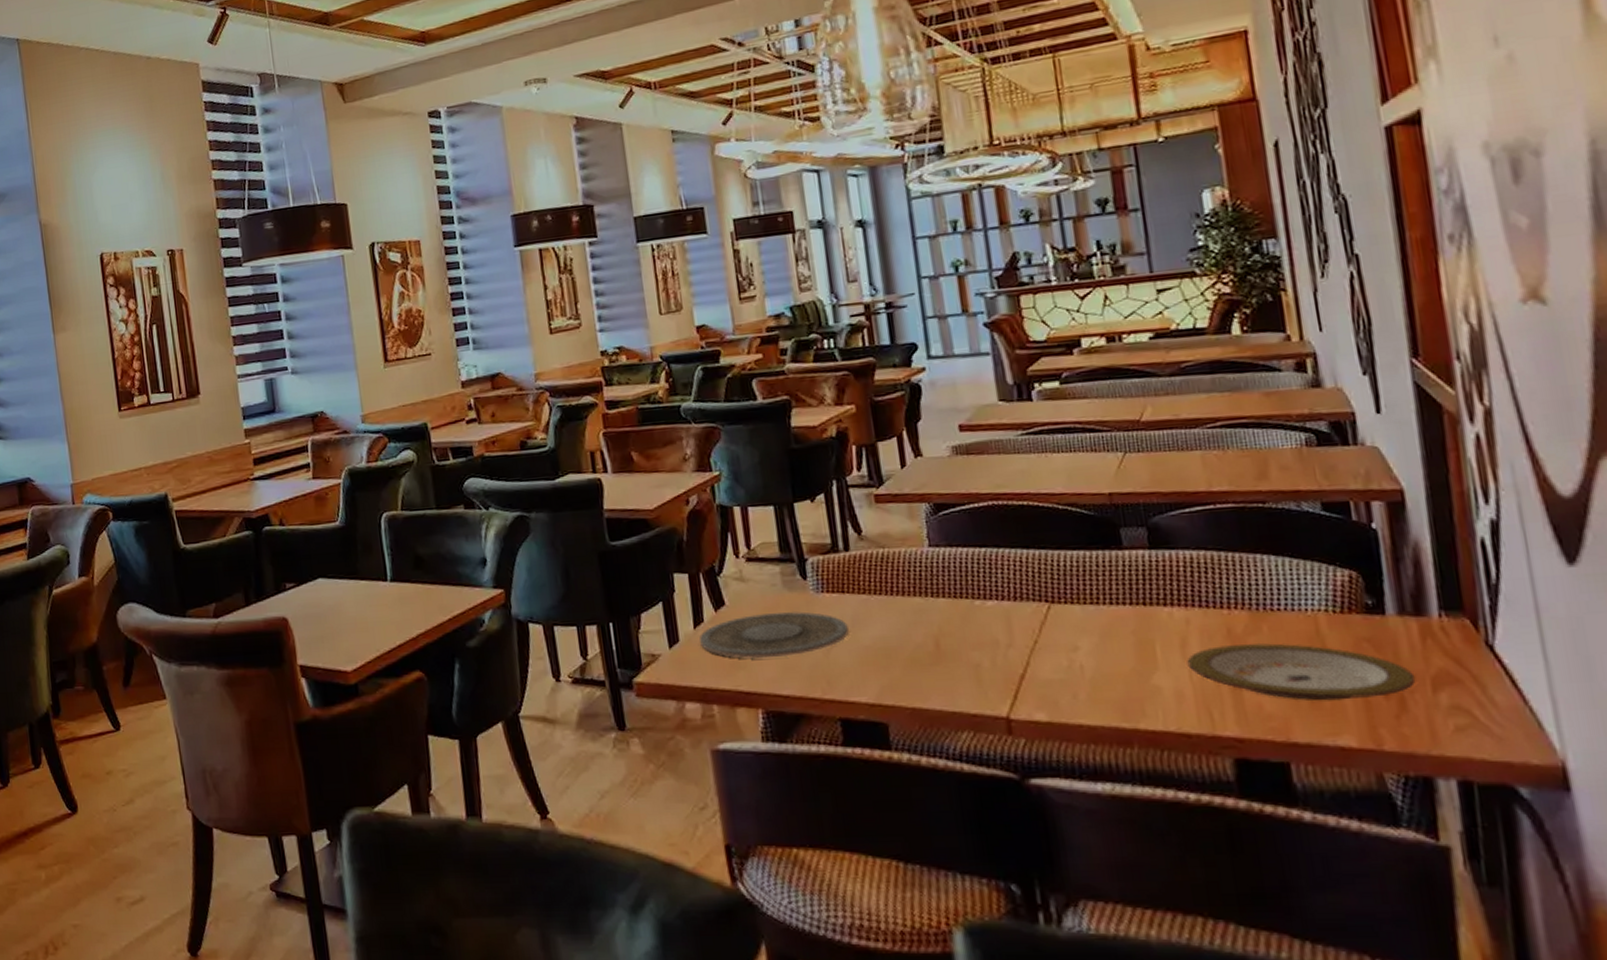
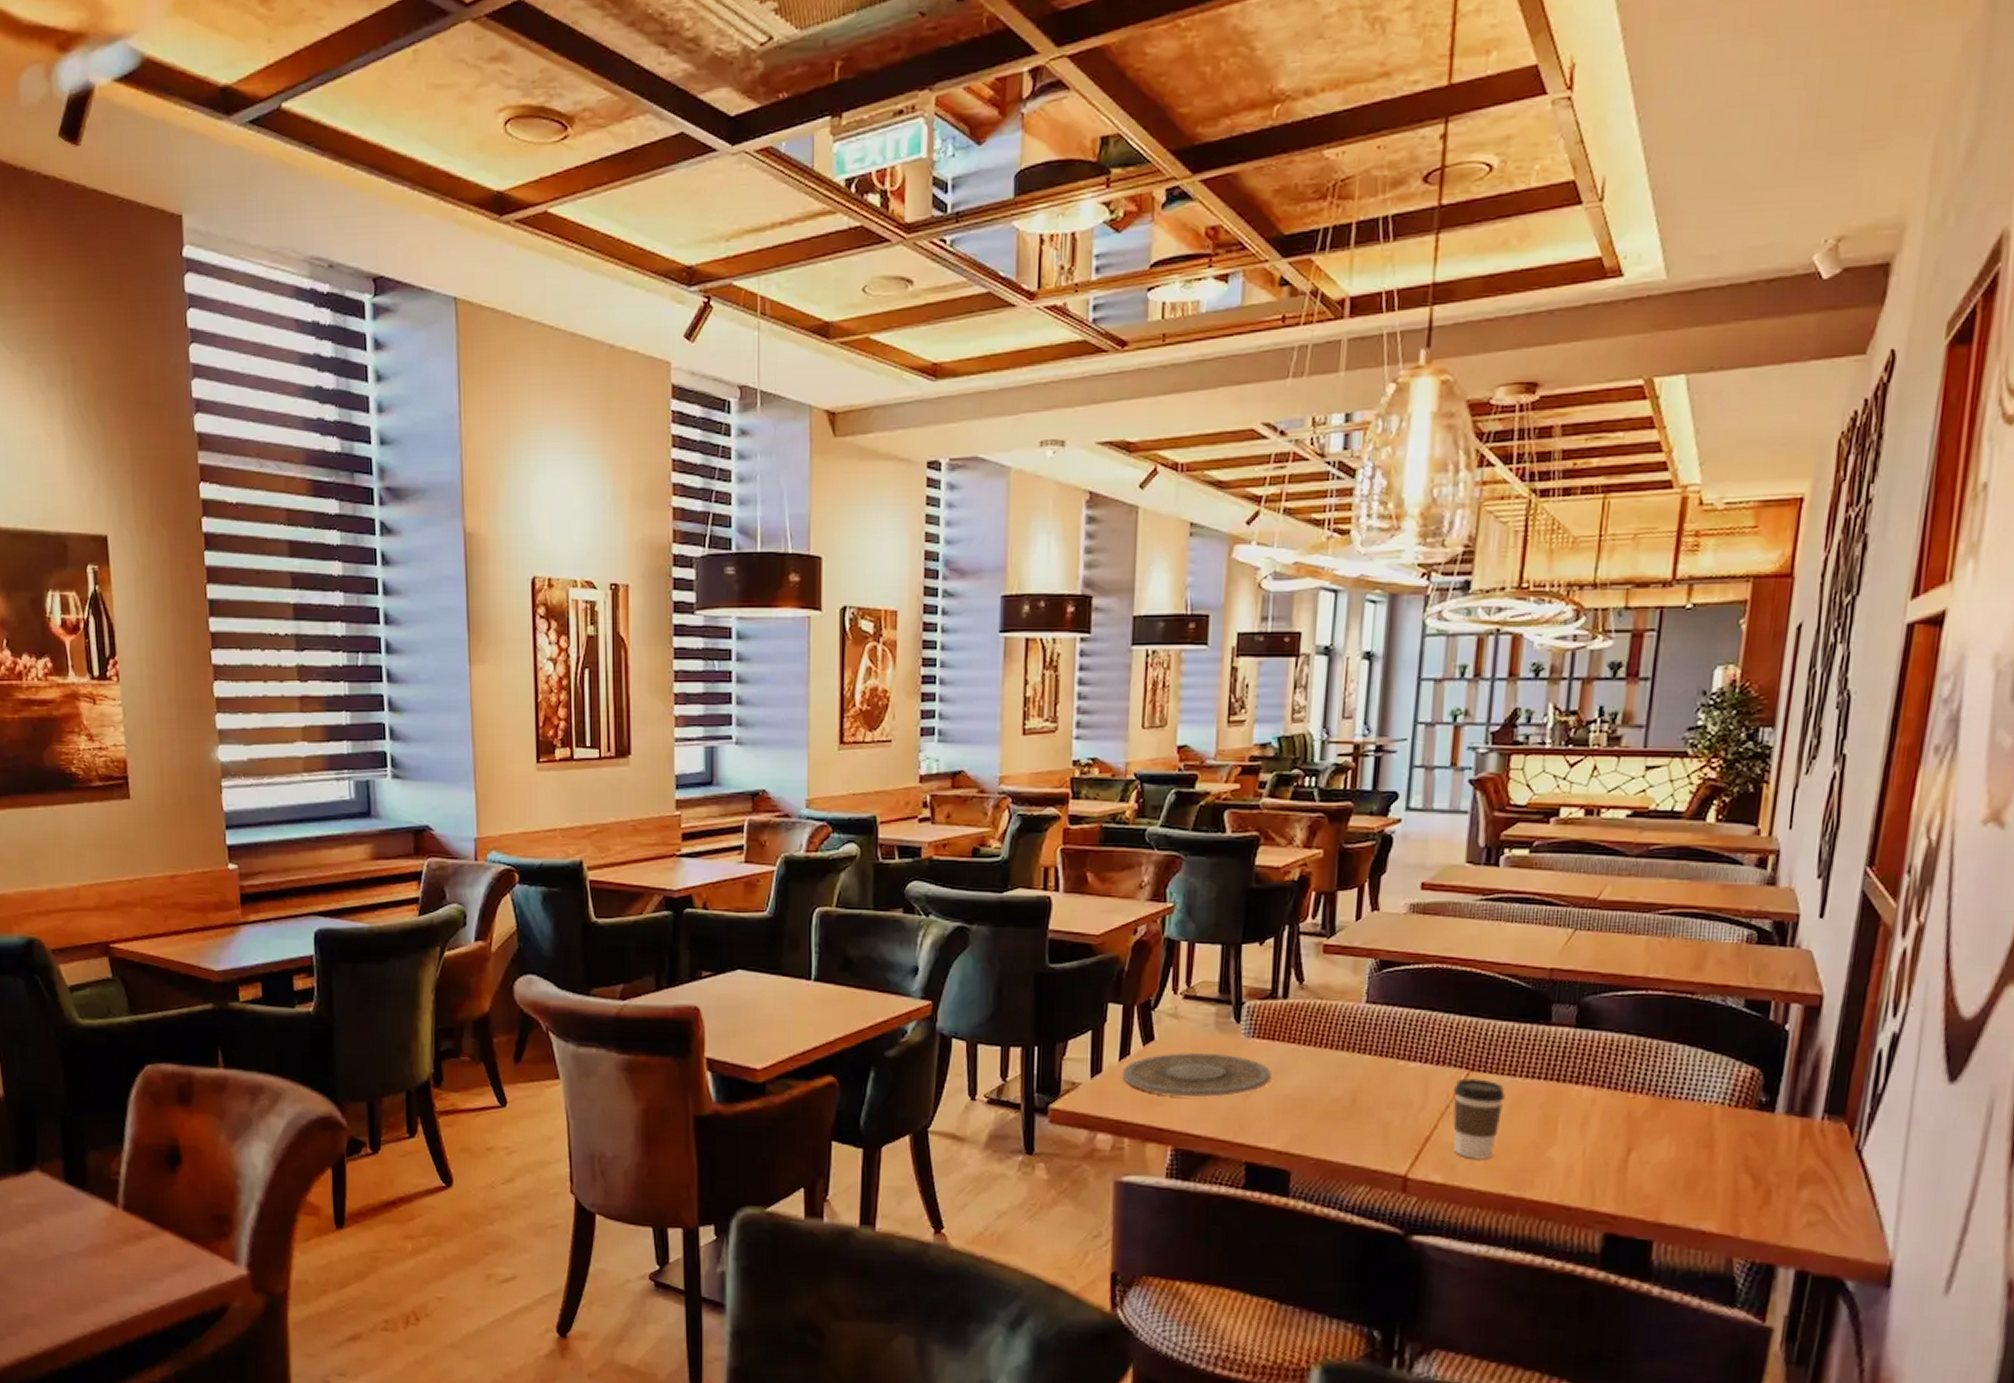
coffee cup: none [1038,610,1095,693] -> present [1452,1078,1505,1160]
plate: present [1187,642,1416,701] -> none [1583,1127,1786,1188]

